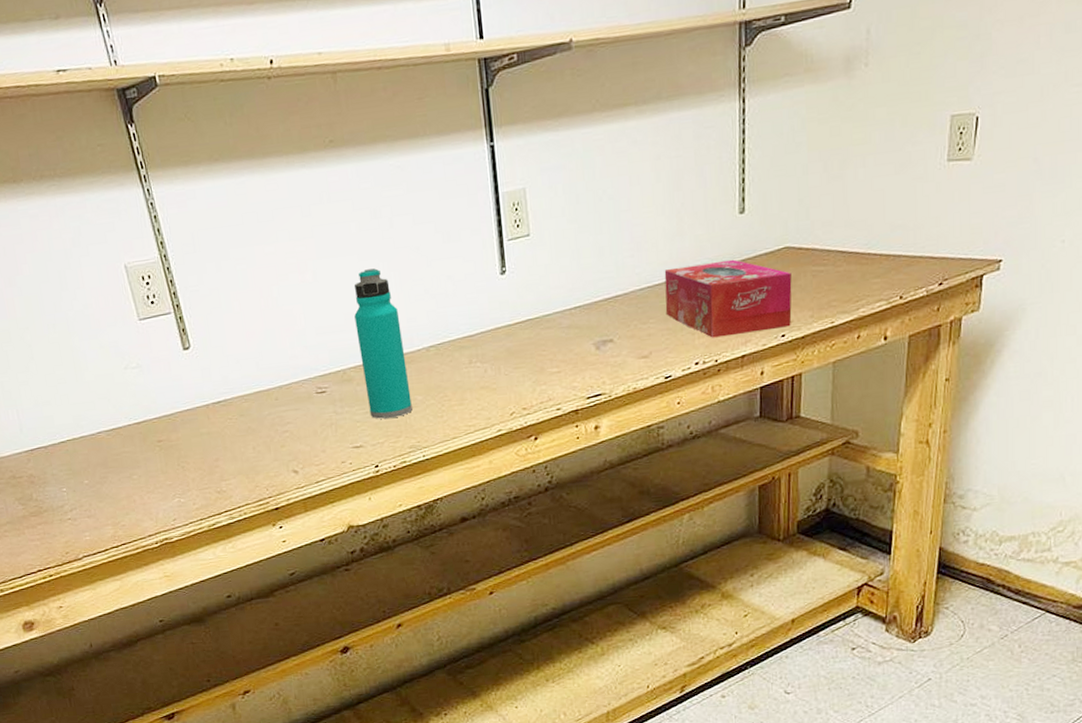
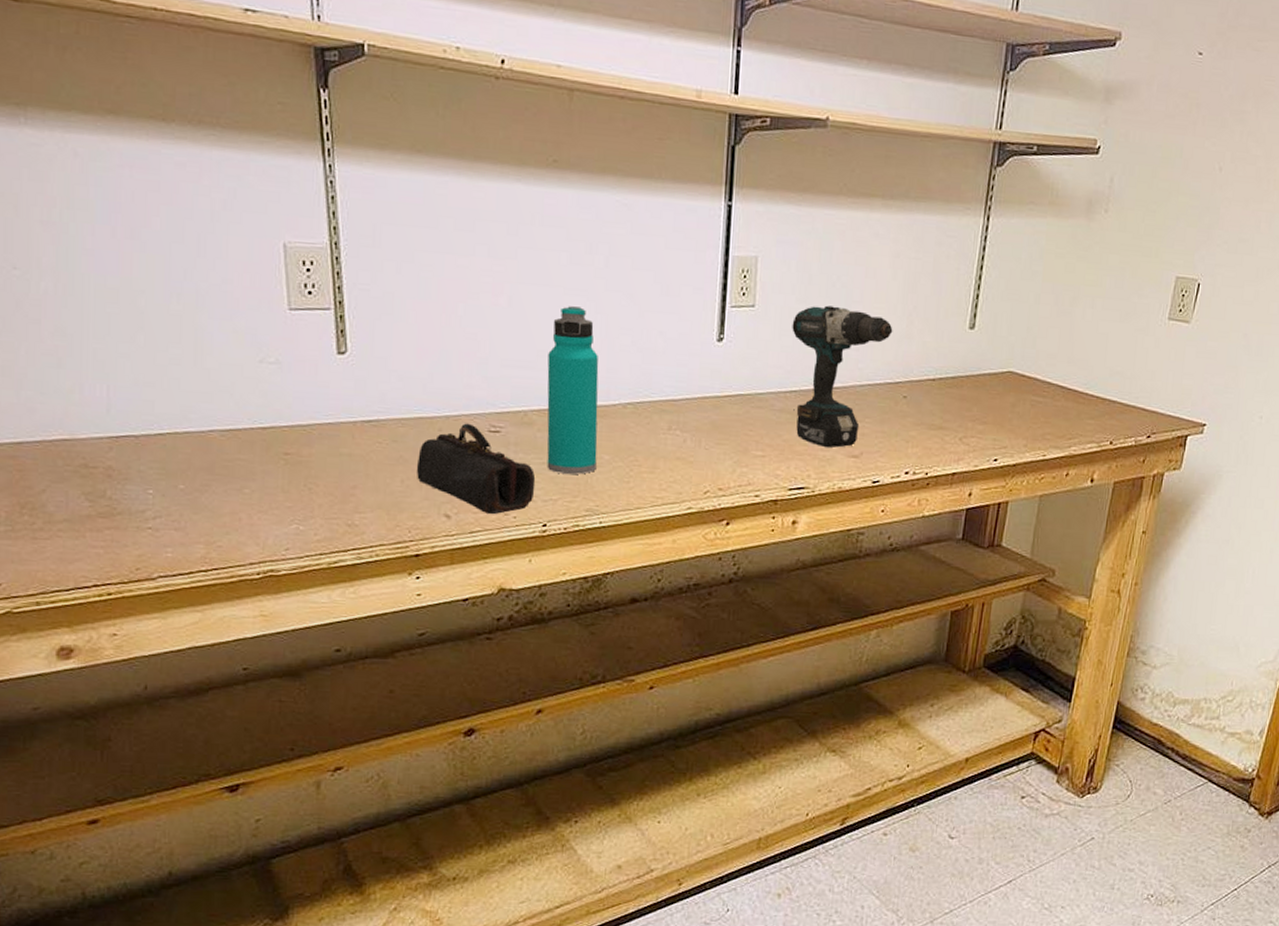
pencil case: none [262,389,364,465] -> present [416,423,536,515]
power drill: none [567,218,664,354] -> present [792,305,893,448]
tissue box: present [664,259,792,338] -> none [882,370,1011,452]

